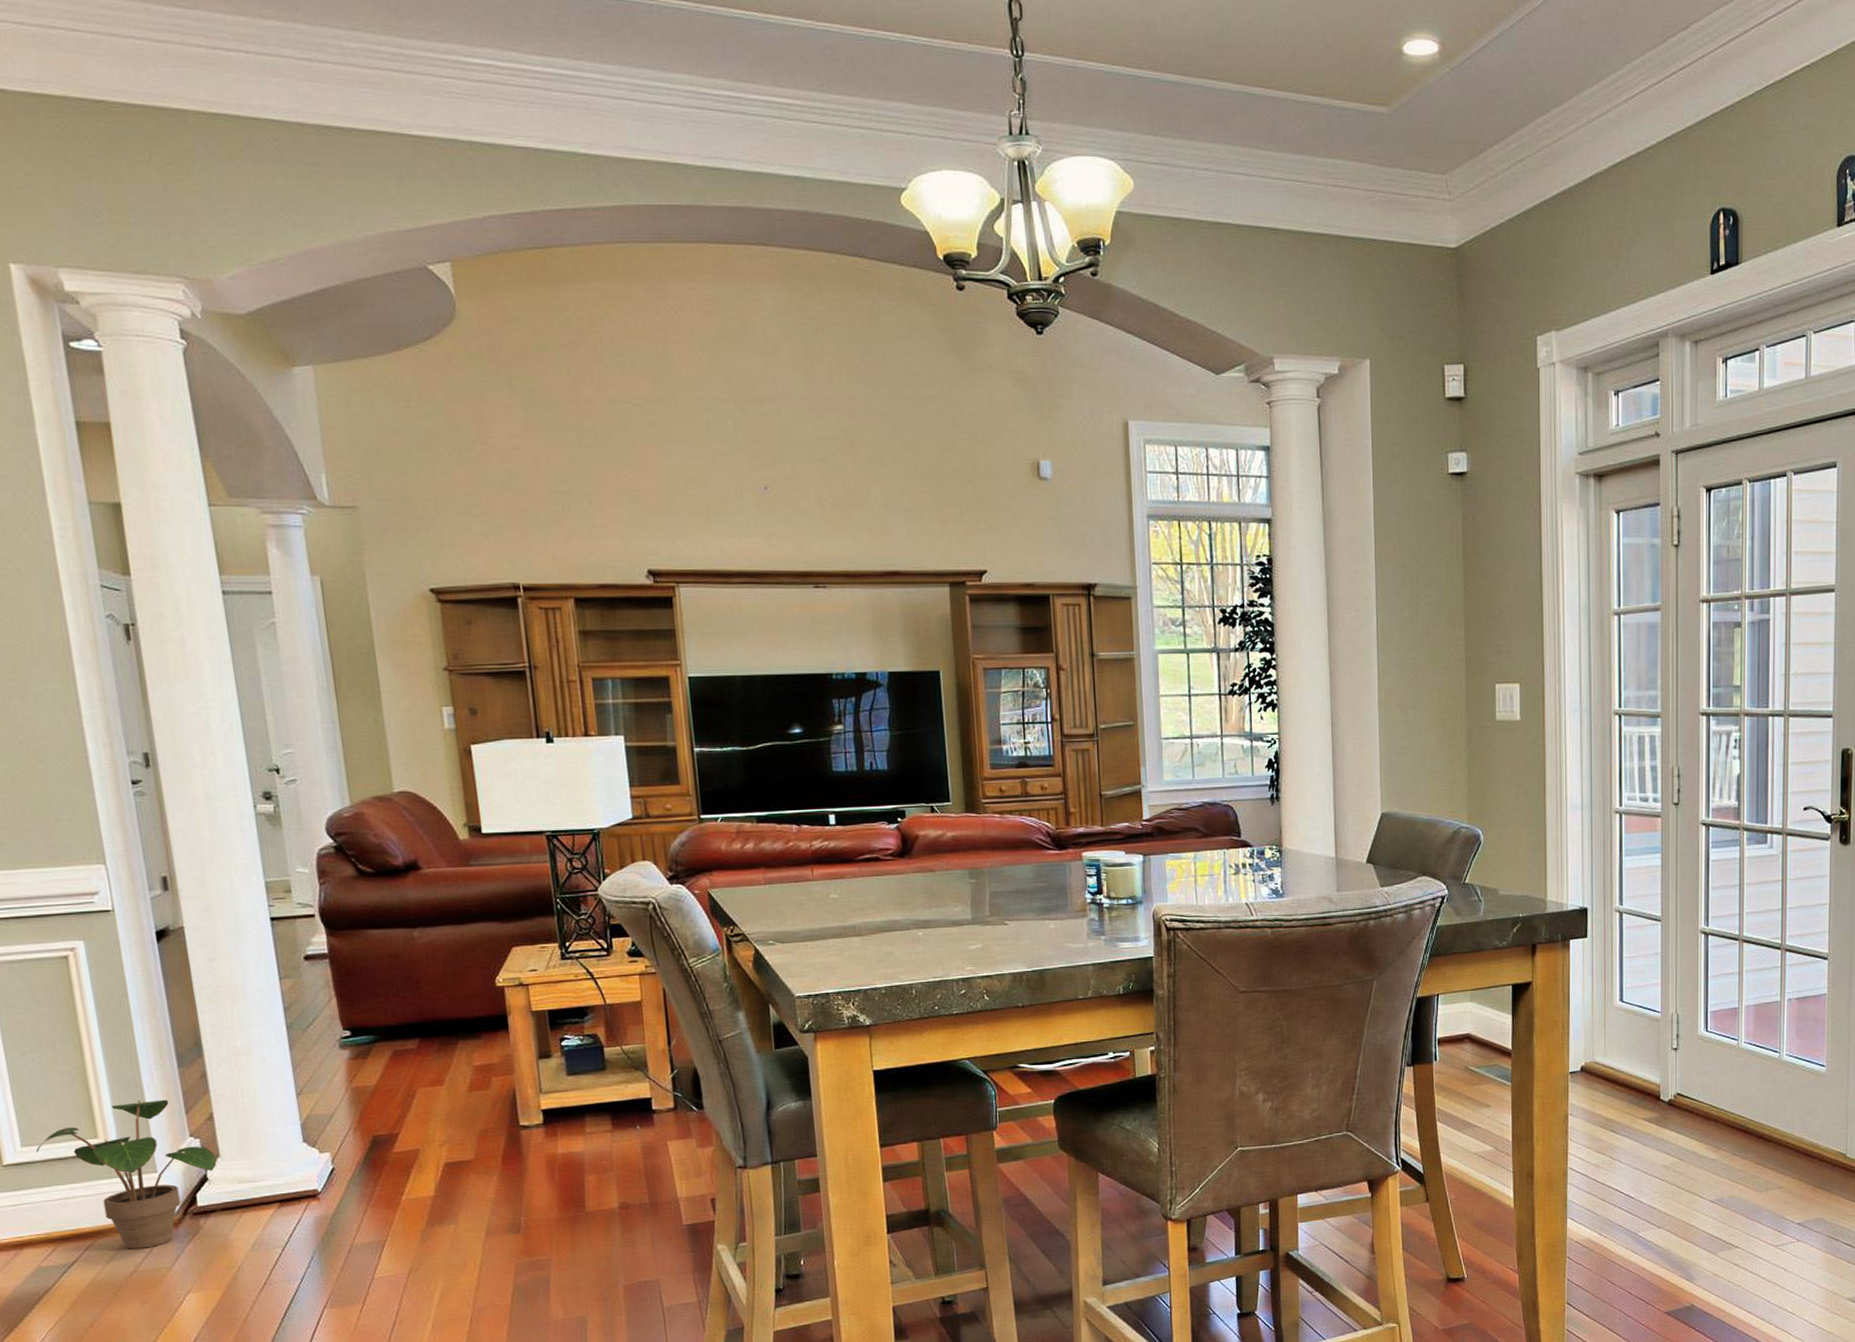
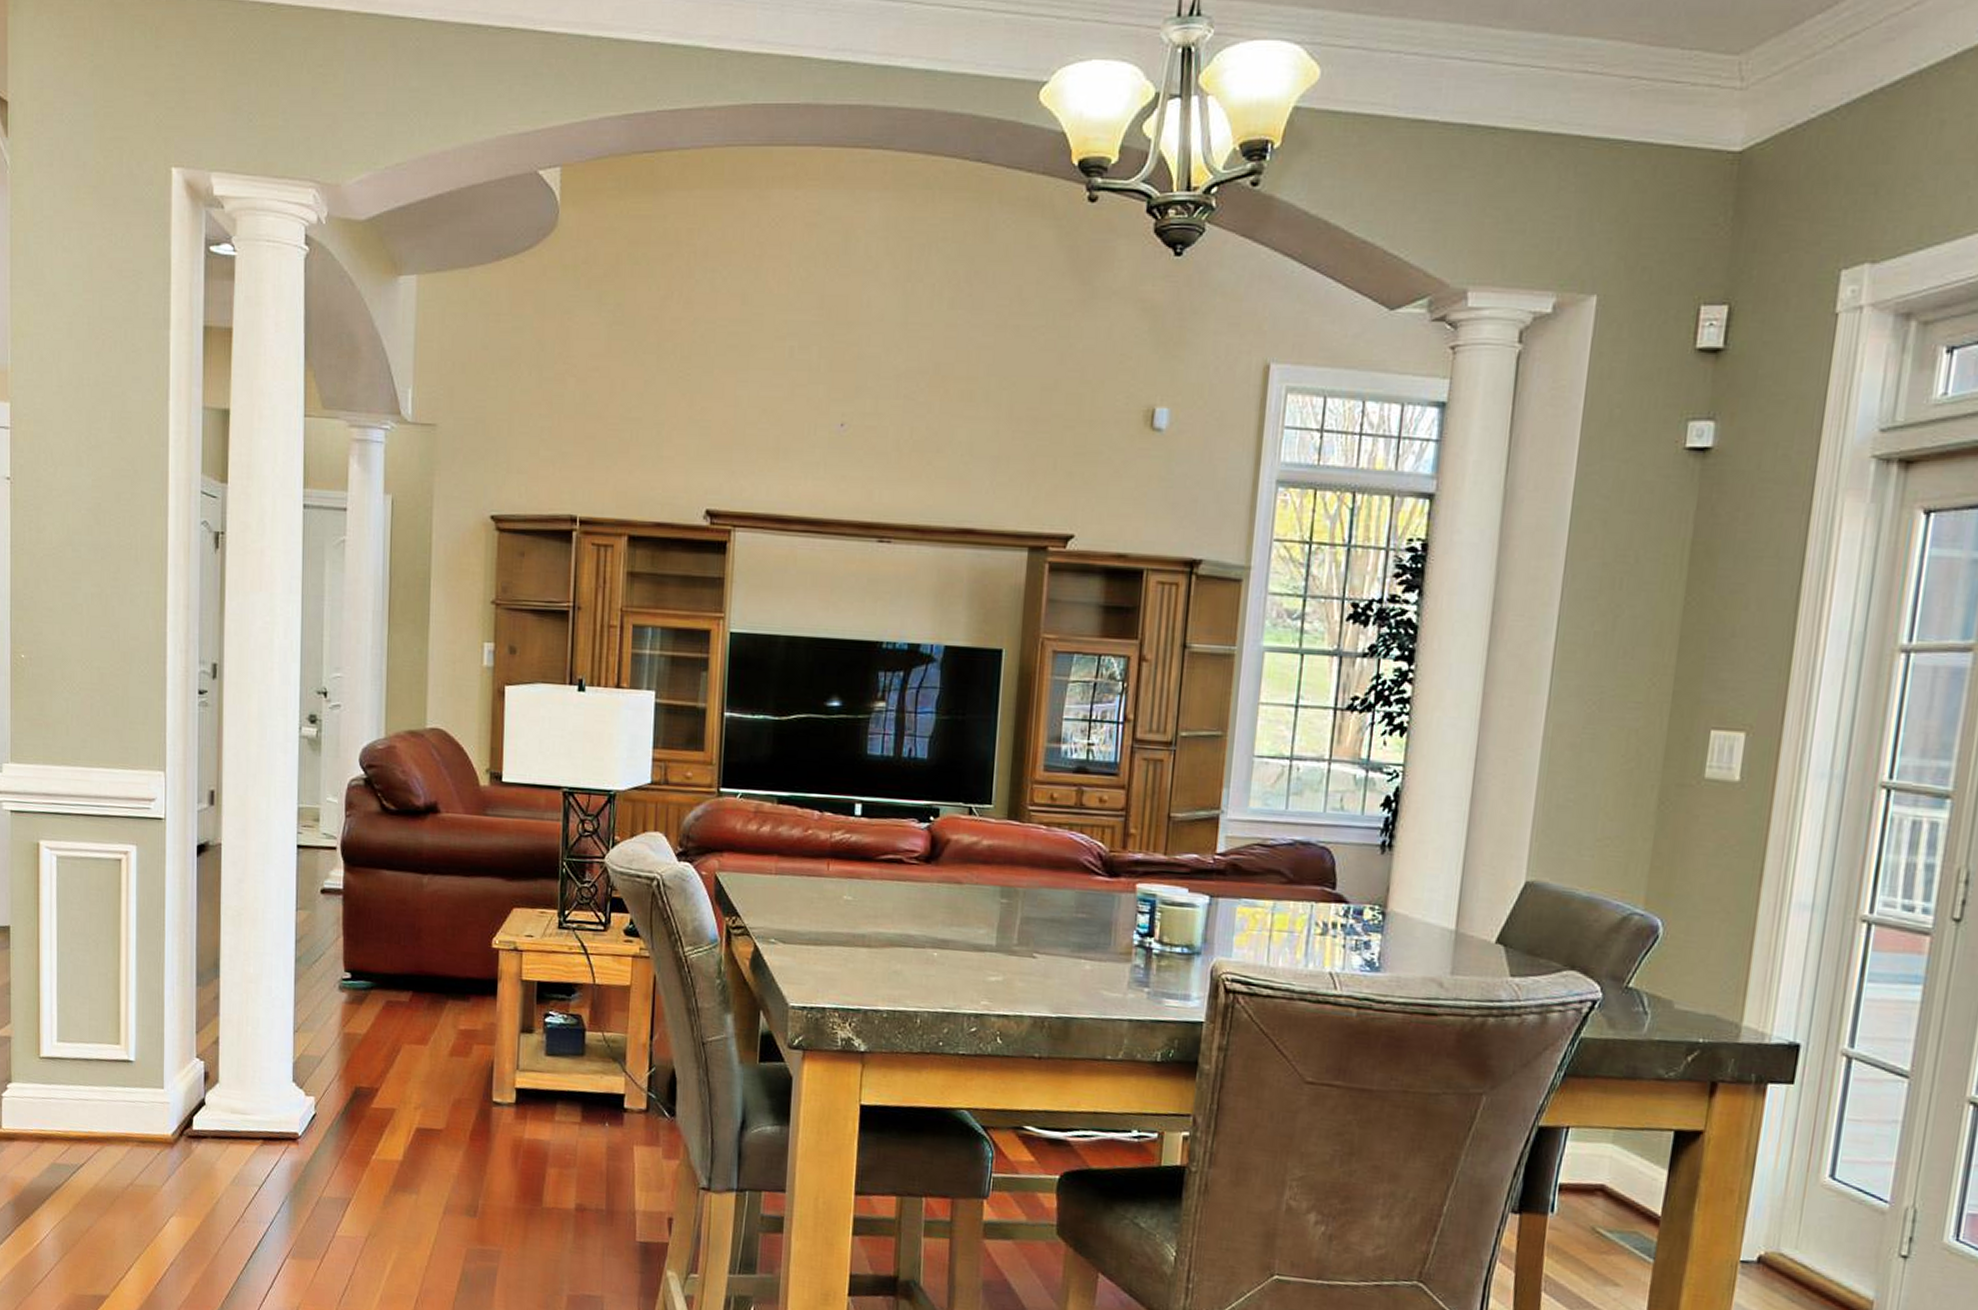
potted plant: present [36,1099,217,1249] -> none [69,1013,215,1163]

